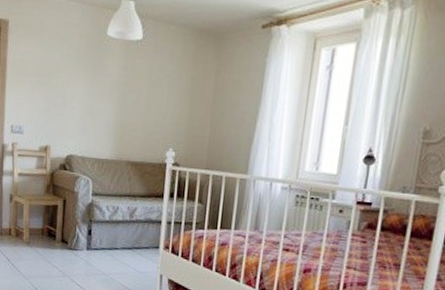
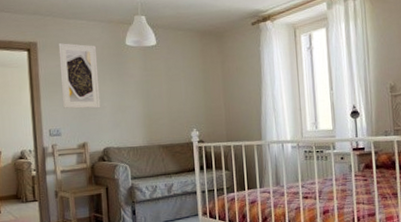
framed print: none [29,24,74,108] -> present [58,43,101,109]

